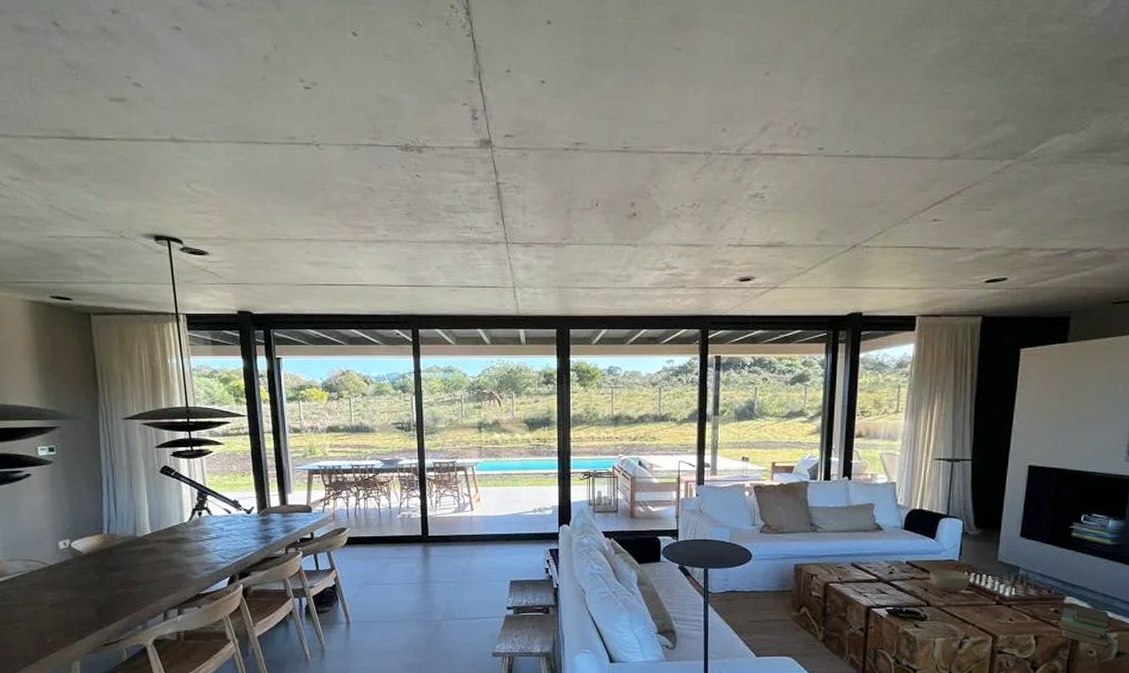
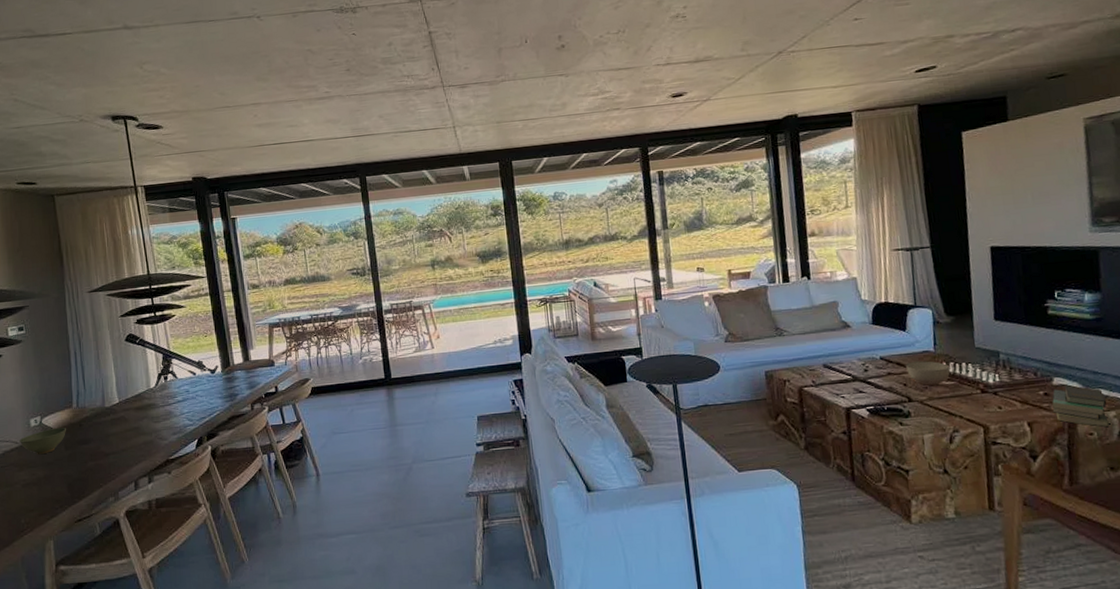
bowl: none [47,553,97,578] -> present [19,428,67,455]

